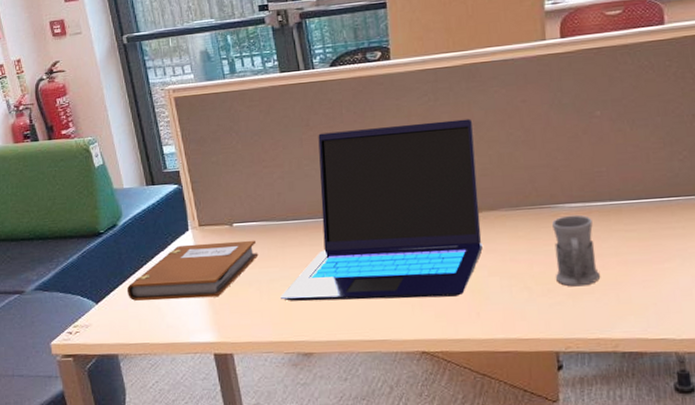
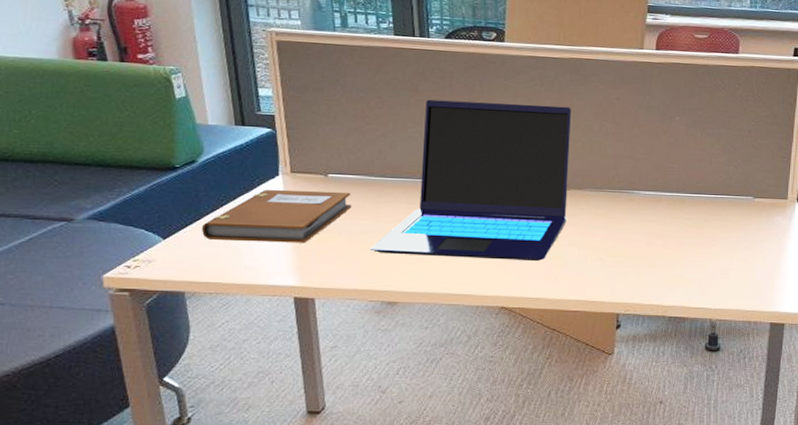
mug: present [552,214,600,287] -> none [624,201,660,261]

